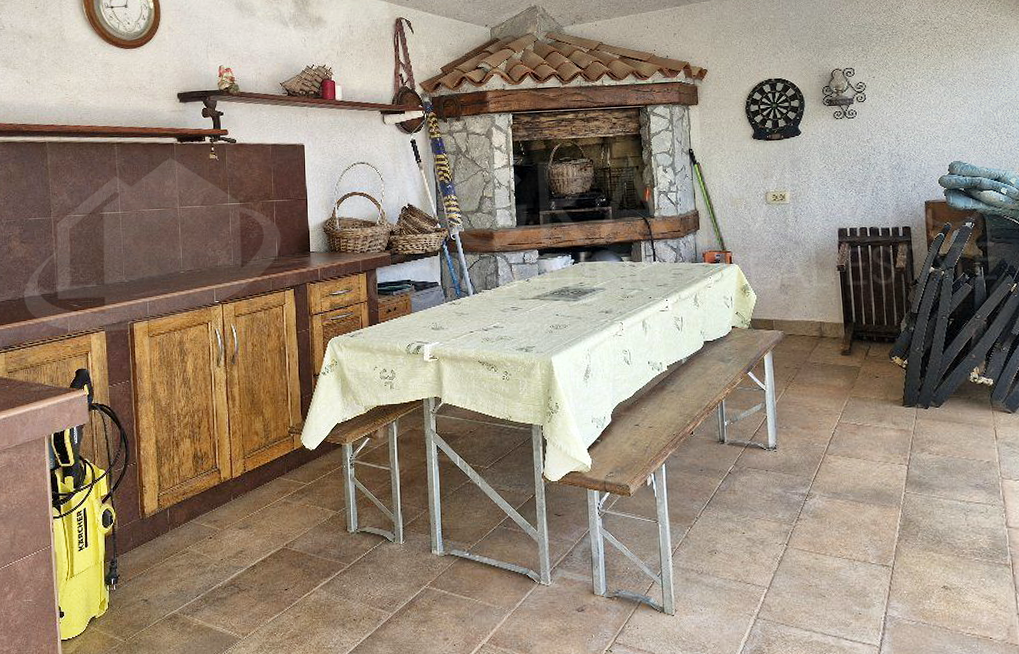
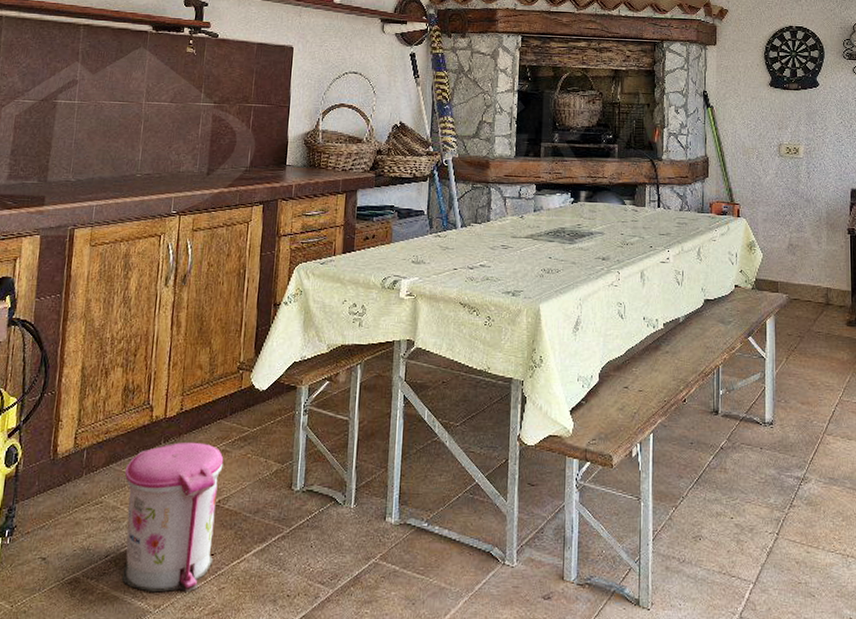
trash can: none [203,497,288,623] -> present [121,442,224,593]

